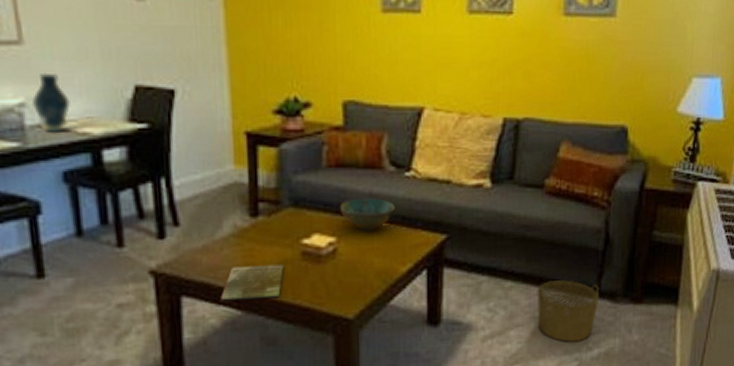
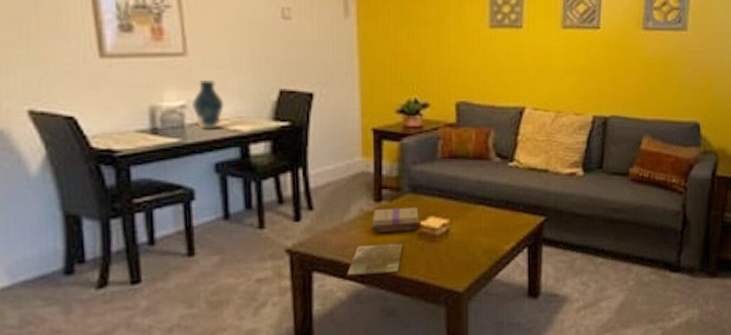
books: none [246,222,304,254] -> present [371,207,421,234]
decorative bowl: present [339,197,395,231] -> none [452,184,500,214]
basket: present [537,279,600,342] -> none [624,256,680,313]

